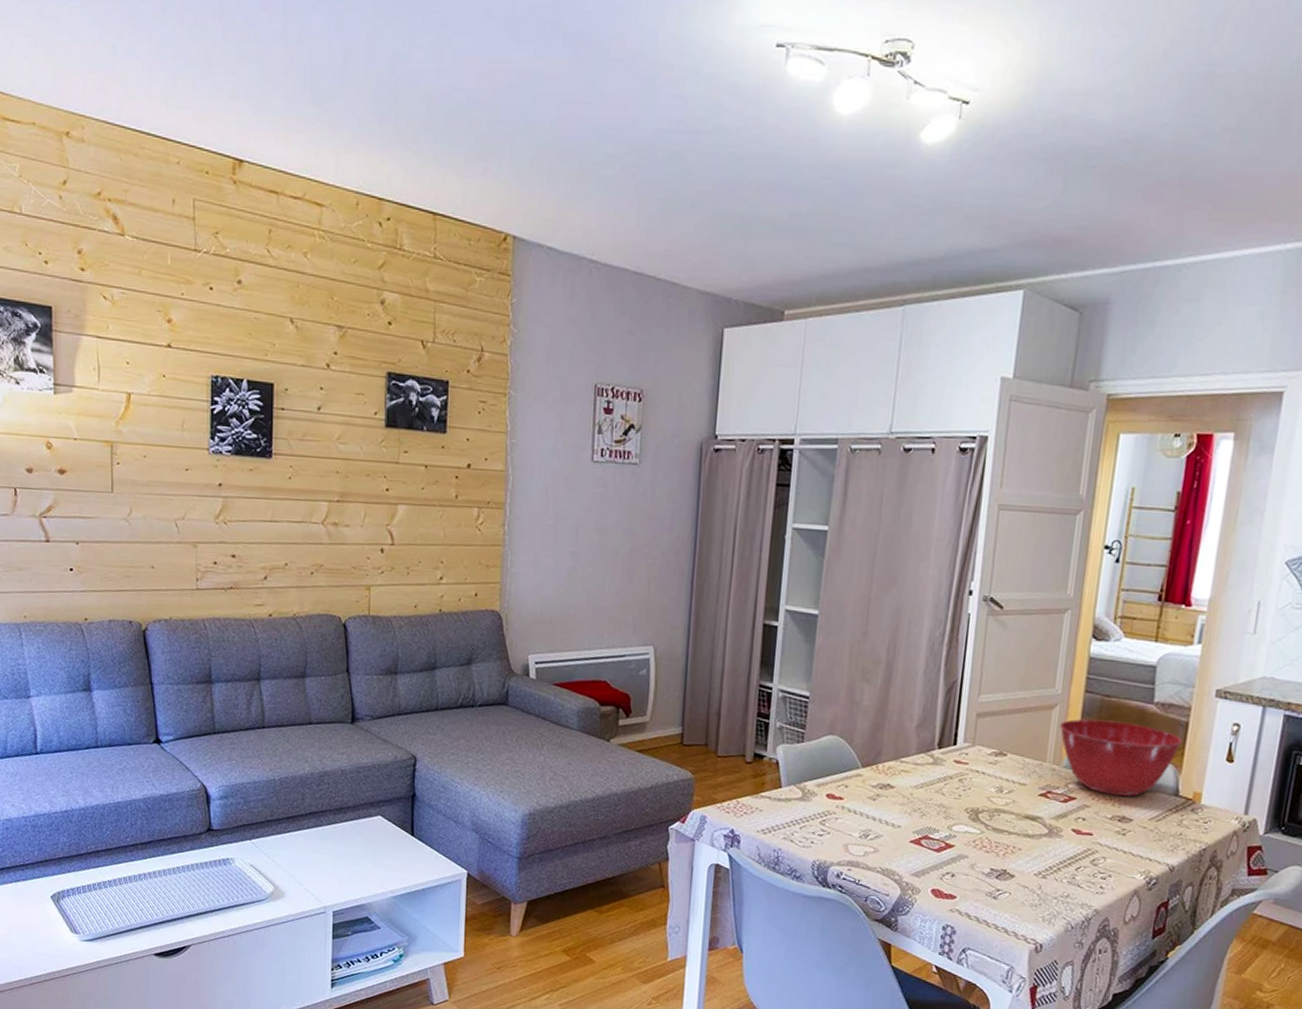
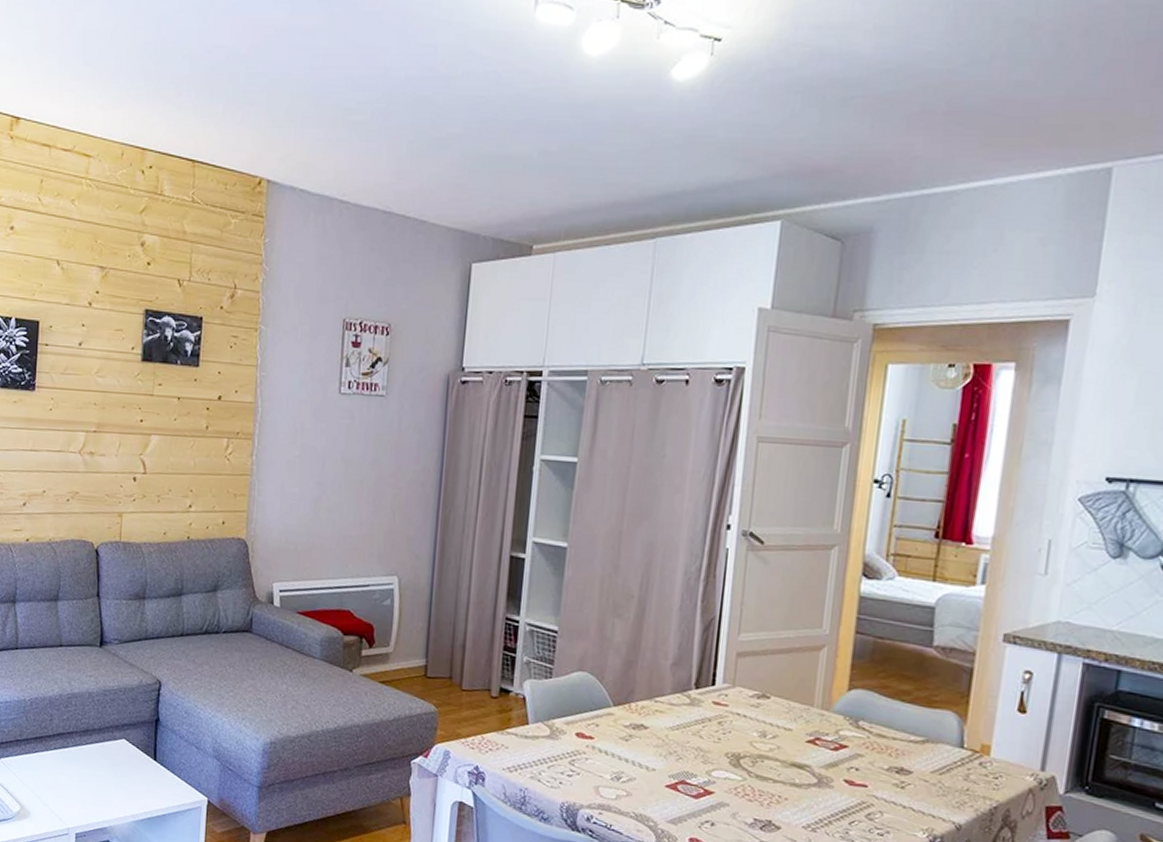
mixing bowl: present [1059,719,1183,797] -> none [828,661,967,747]

